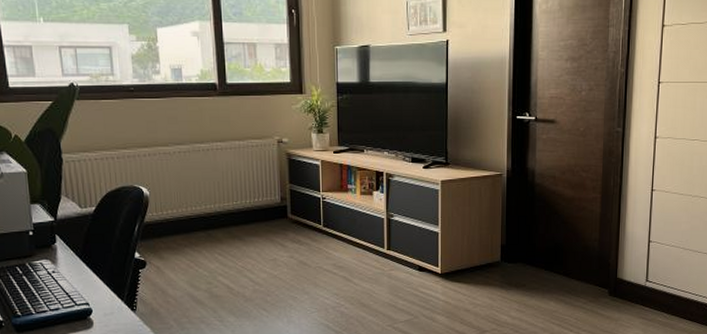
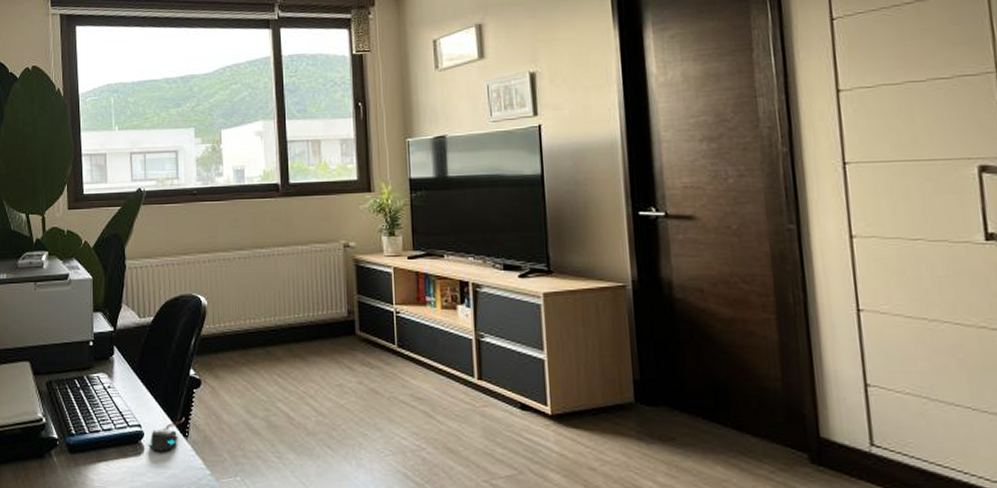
mouse: none [97,294,132,324] -> present [148,418,185,452]

